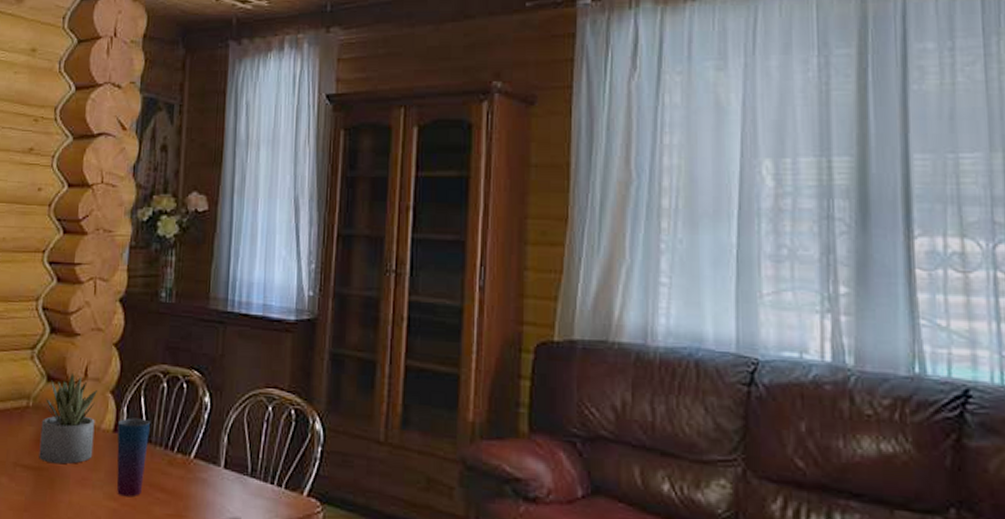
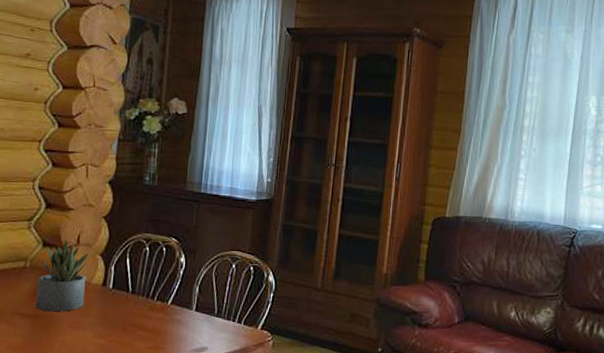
cup: present [116,418,150,497] -> none [104,274,134,335]

